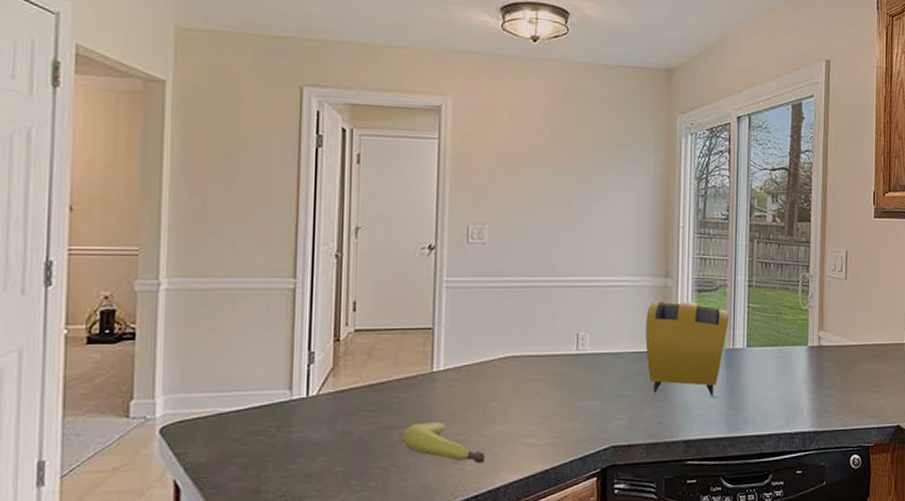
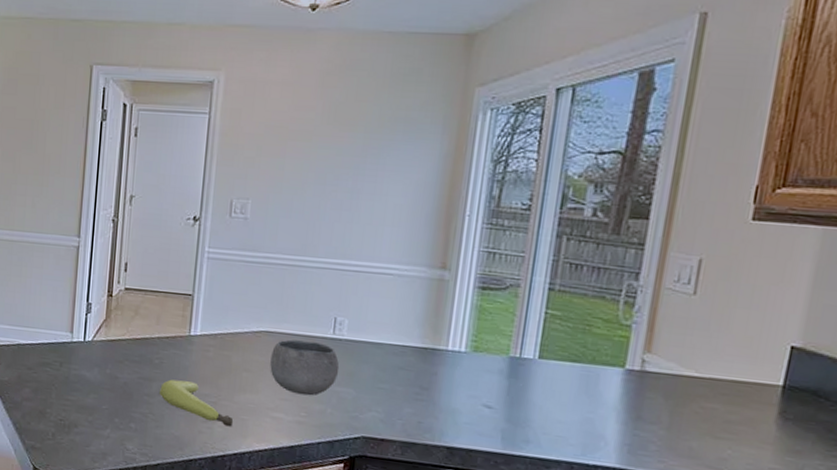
bowl: none [519,360,585,416] -> present [270,339,340,396]
toaster: present [645,301,730,396] -> none [411,294,520,406]

